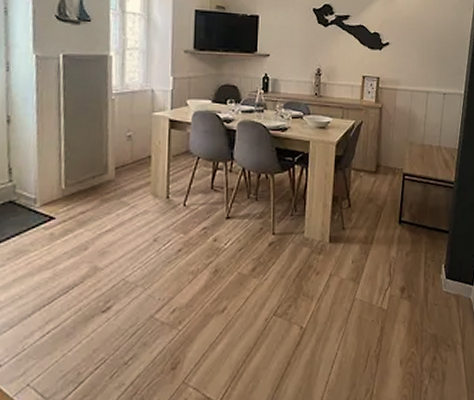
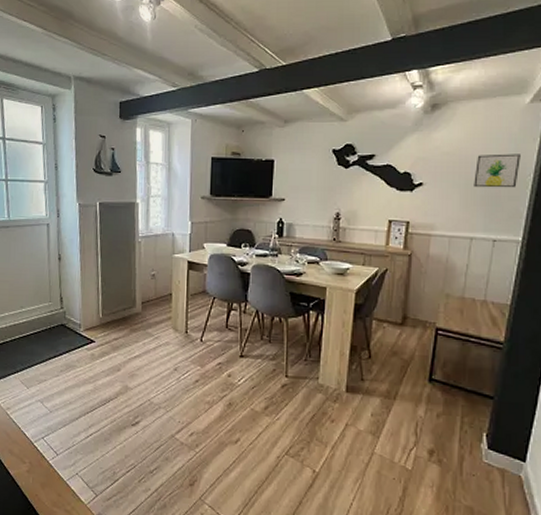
wall art: none [428,20,461,49] -> present [474,154,521,188]

